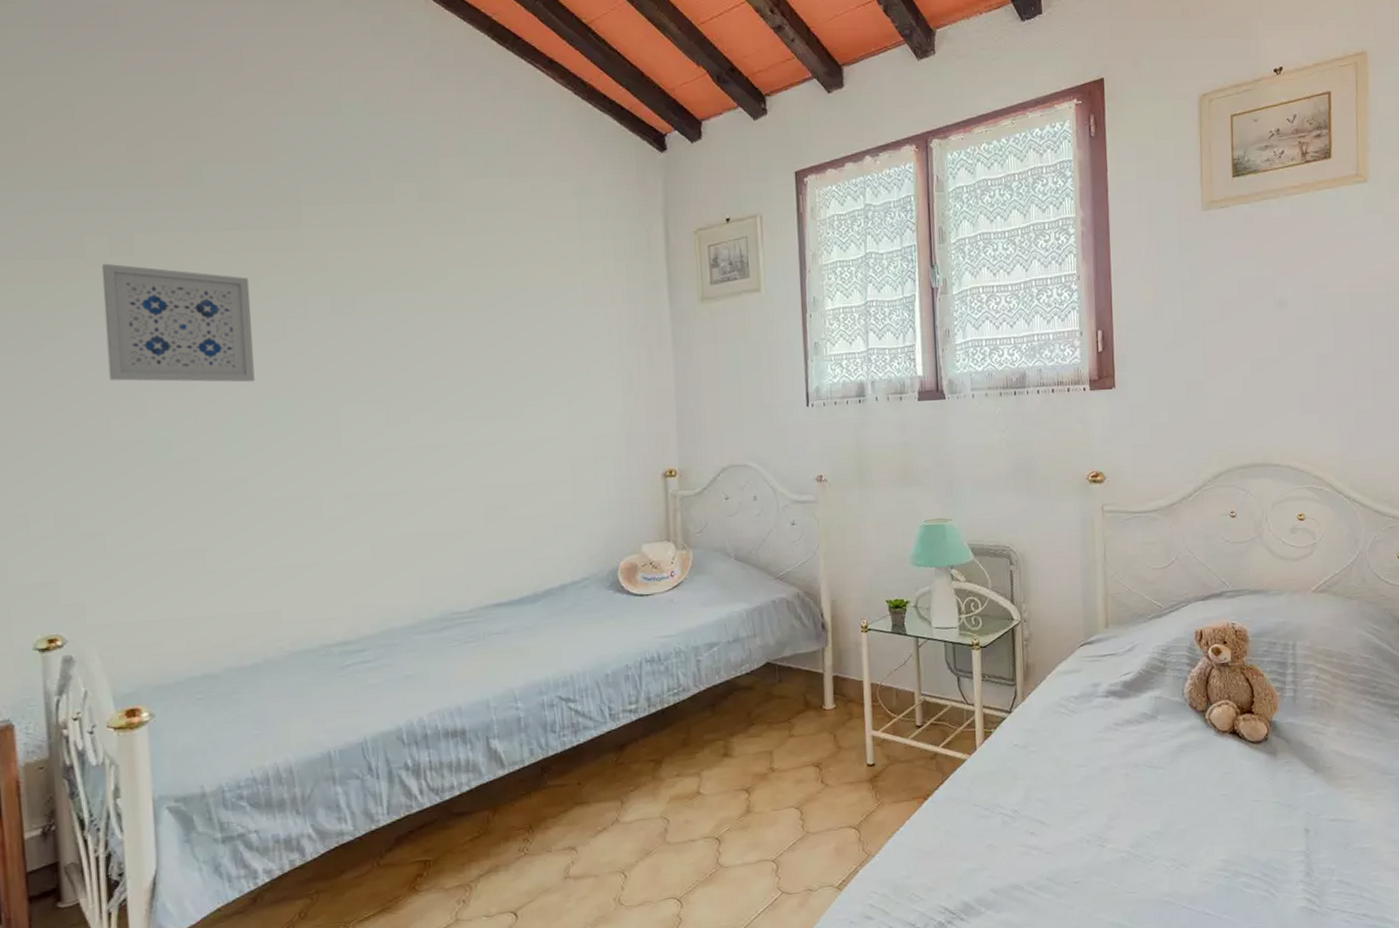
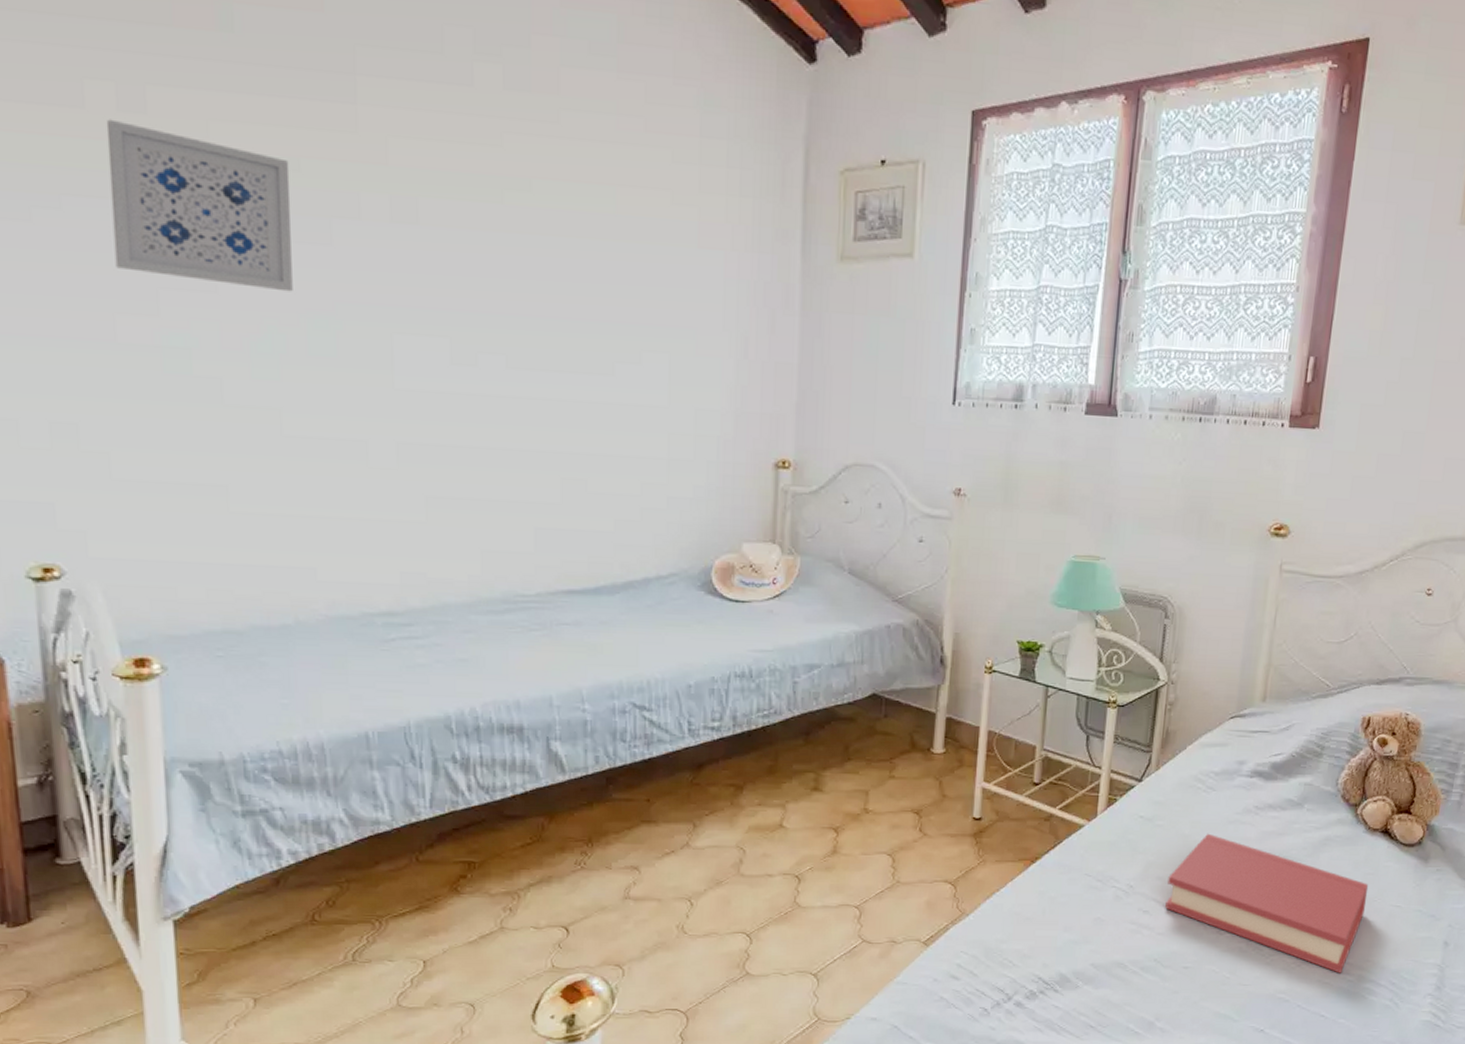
hardback book: none [1048,753,1229,871] -> present [1165,833,1369,973]

